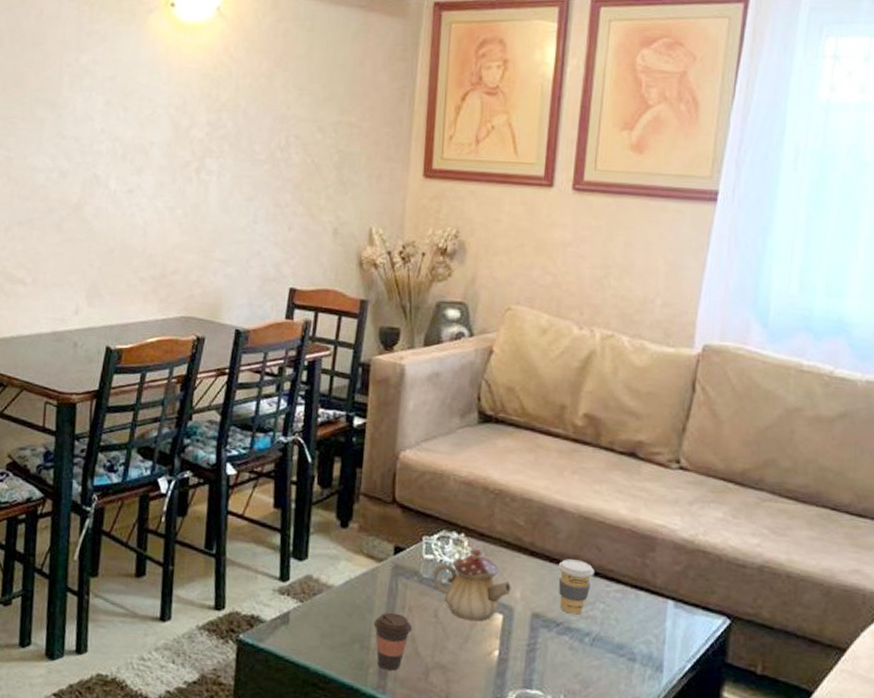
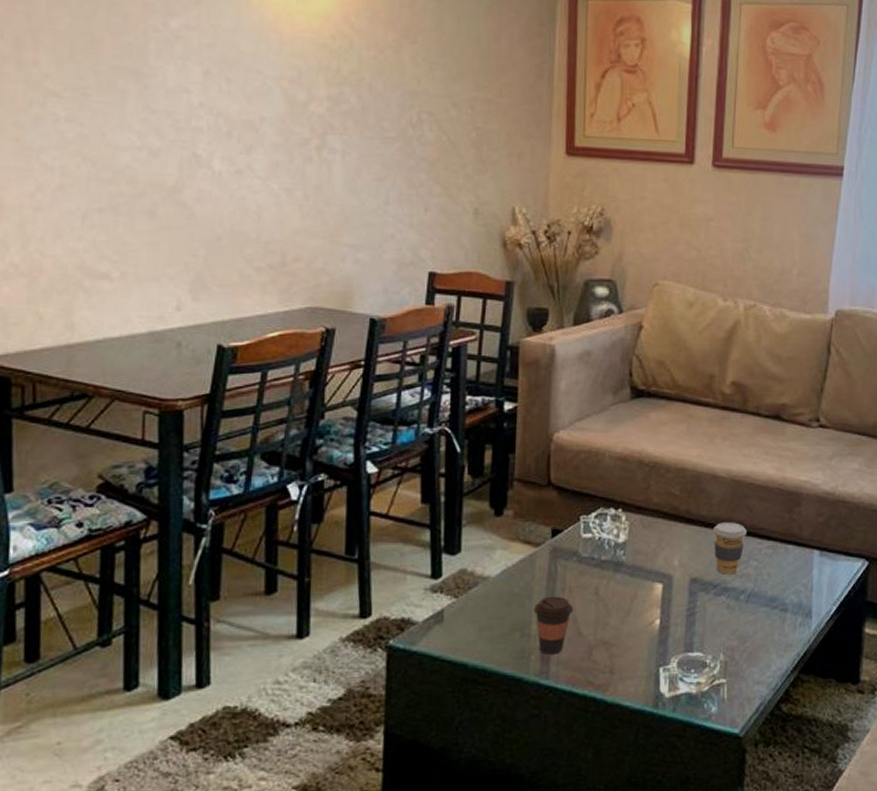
teapot: present [432,549,512,622] -> none [591,523,670,594]

